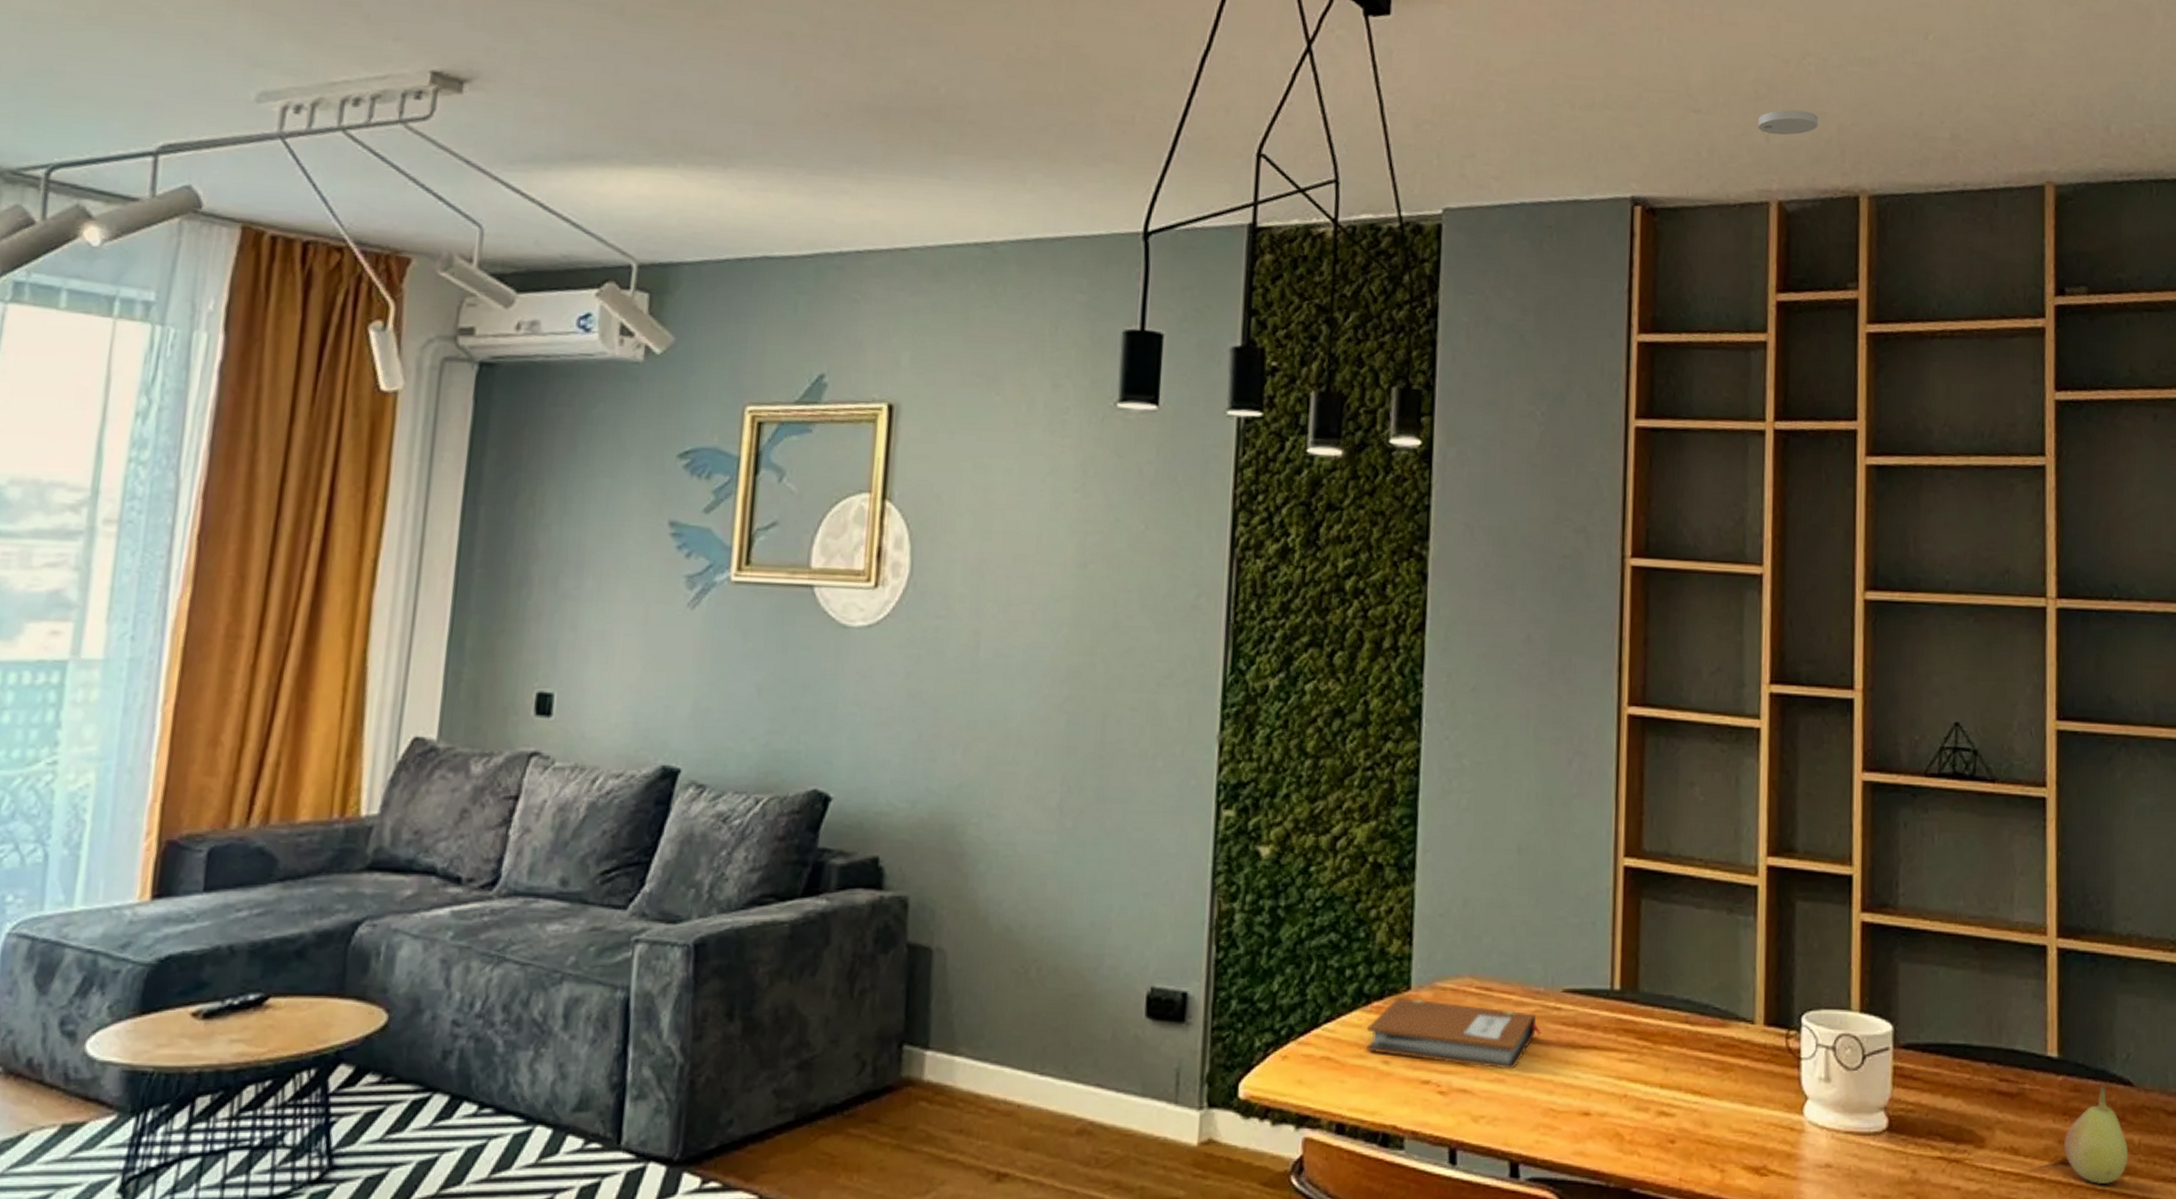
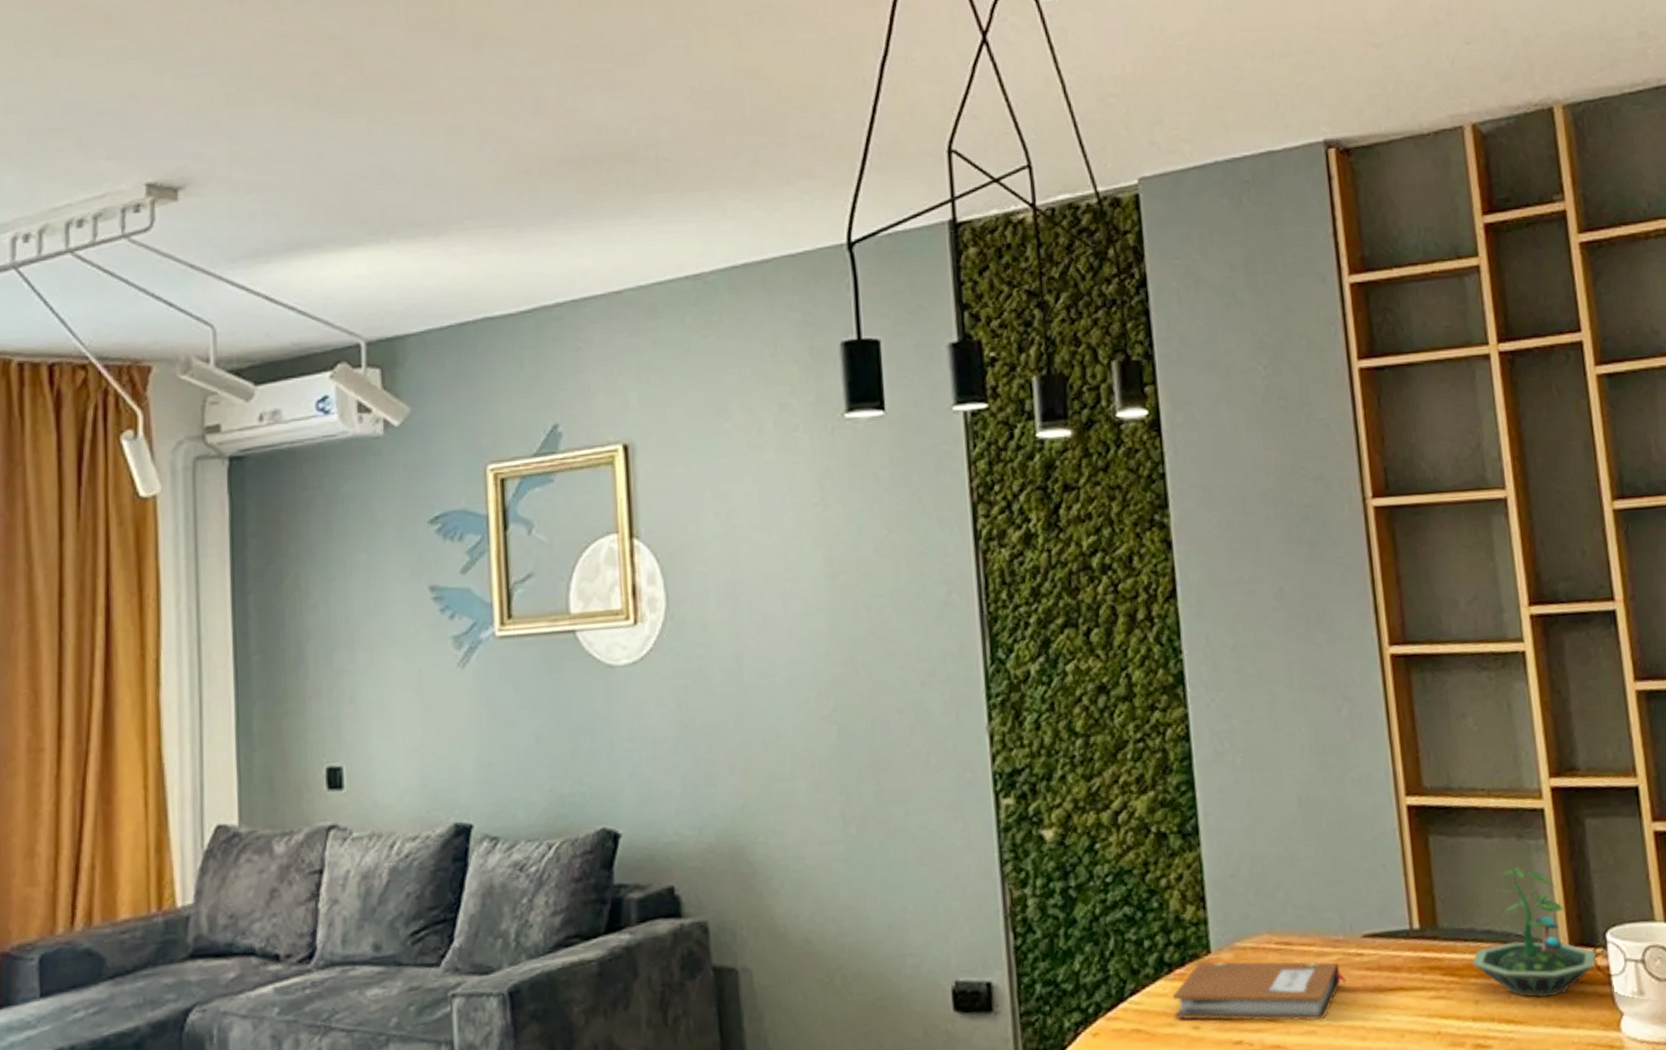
terrarium: none [1667,941,1790,1073] -> present [1472,867,1596,998]
smoke detector: present [1758,109,1818,135] -> none [1441,30,1502,58]

